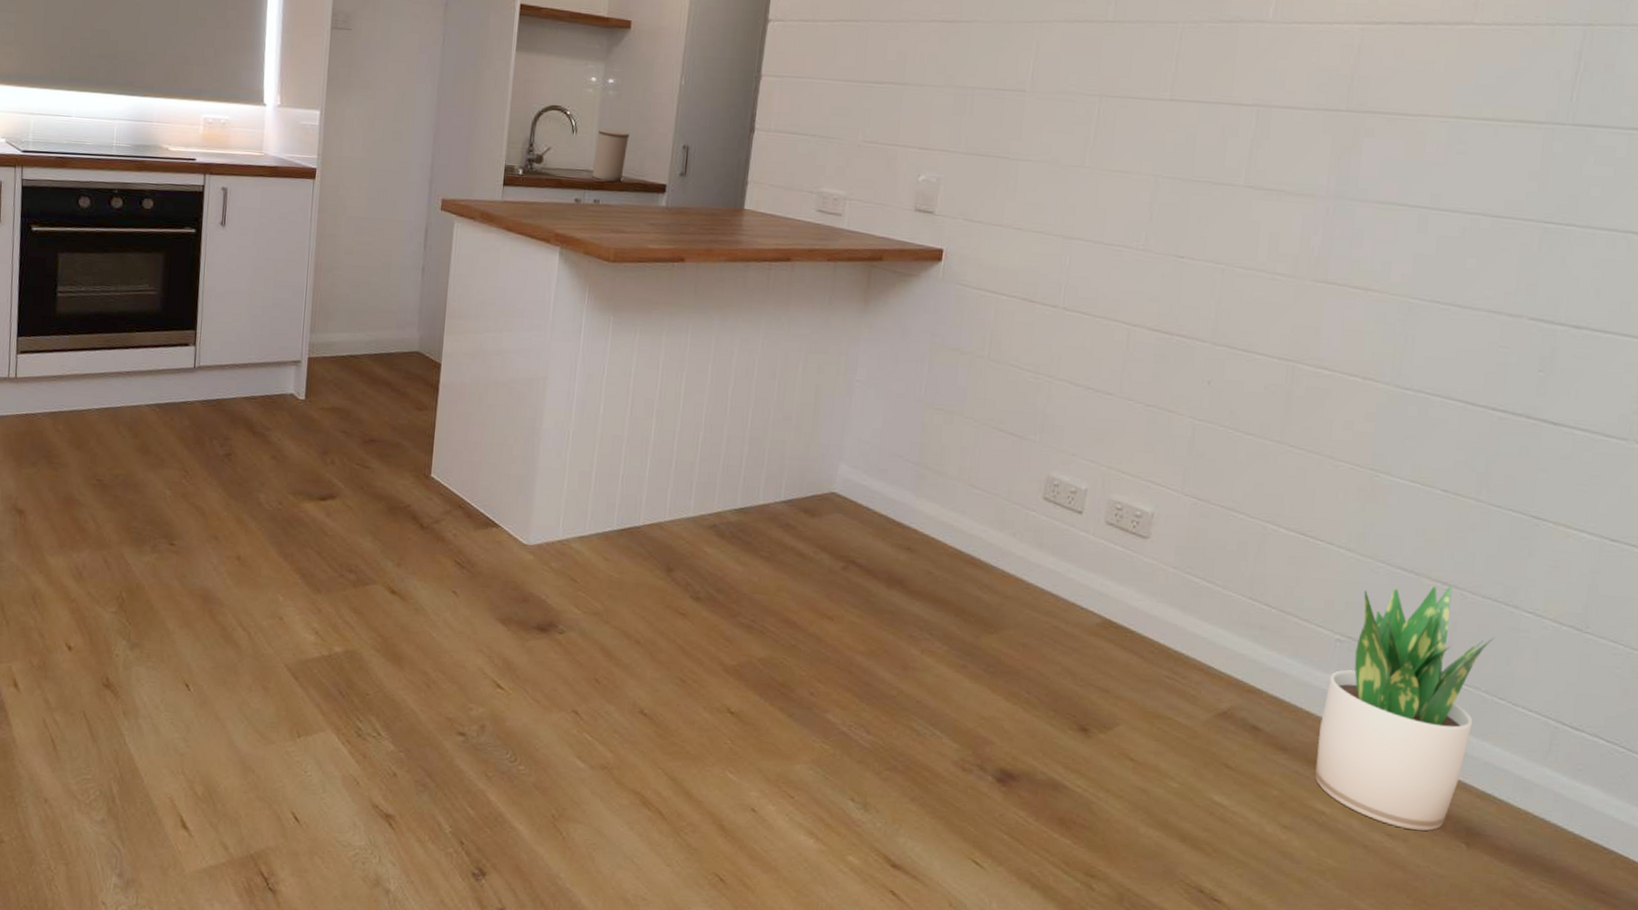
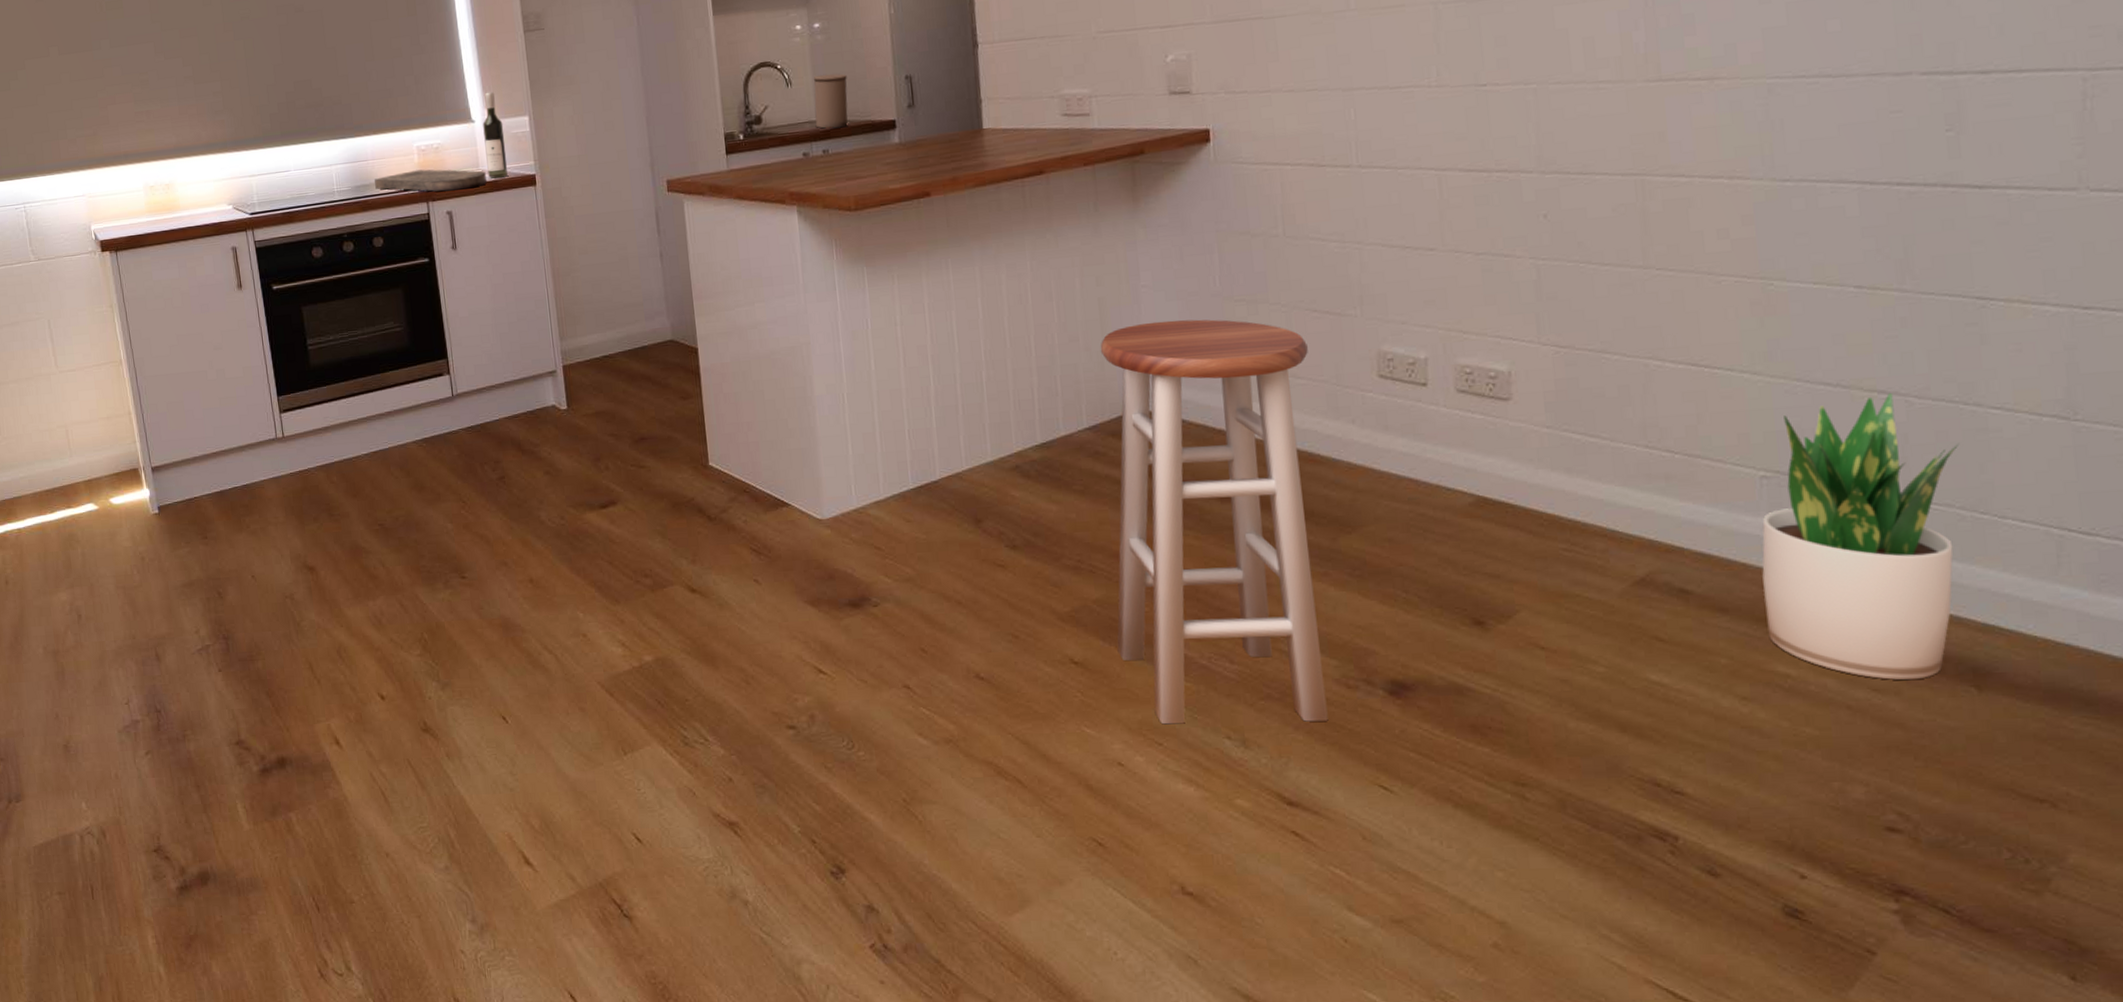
cutting board: none [155,140,268,170] -> present [374,169,487,192]
bottle: none [270,79,294,165] -> present [483,91,508,179]
bar stool: none [771,414,989,797] -> present [1100,319,1328,725]

